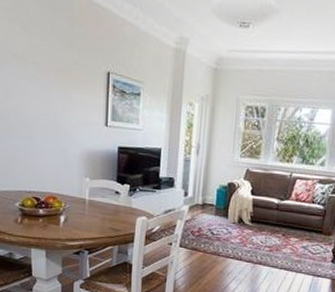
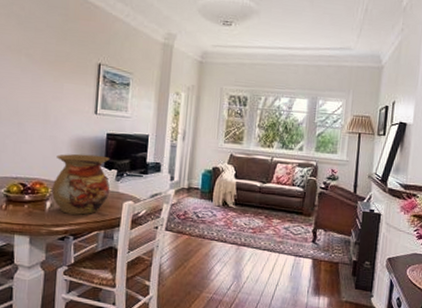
vase: none [65,167,122,230] -> present [51,153,110,215]

